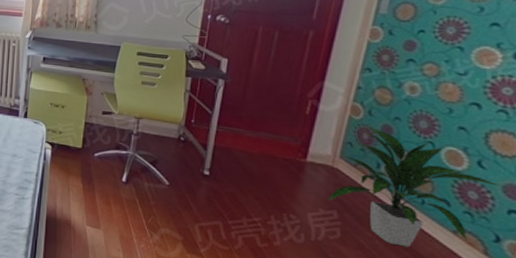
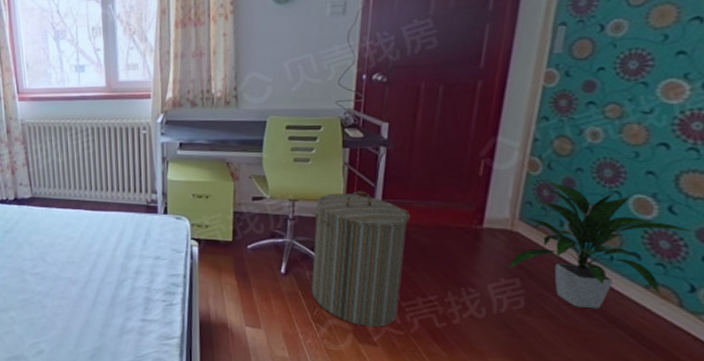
laundry hamper: none [148,116,241,240] -> present [310,191,410,327]

